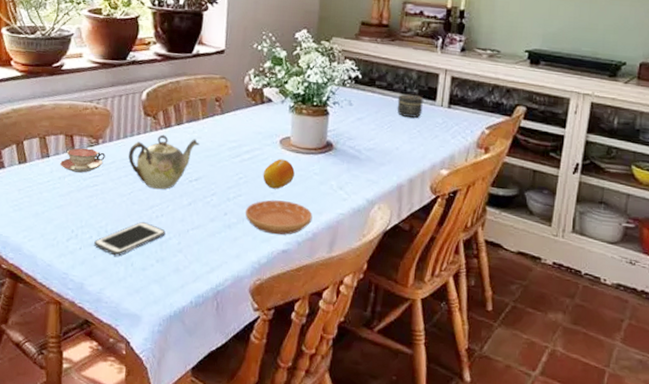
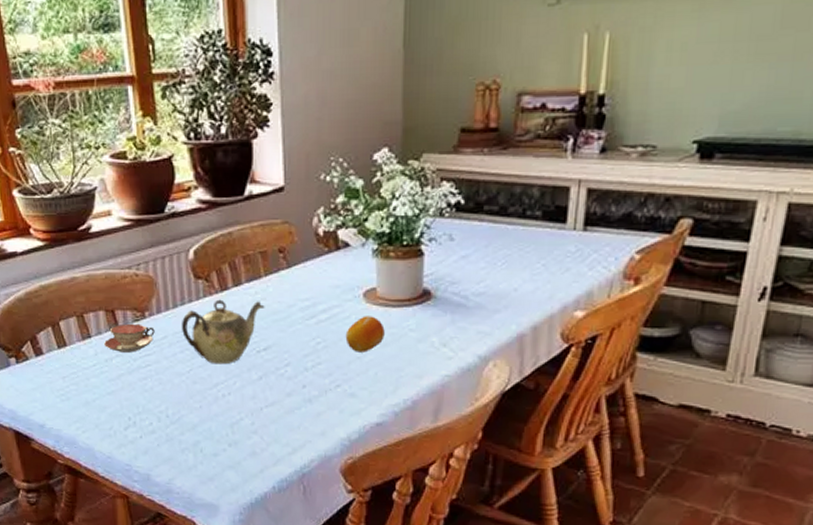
cell phone: present [94,222,166,256] -> none [155,403,235,443]
saucer: present [245,199,313,235] -> none [327,365,411,406]
jar: present [397,94,423,118] -> none [513,217,549,248]

